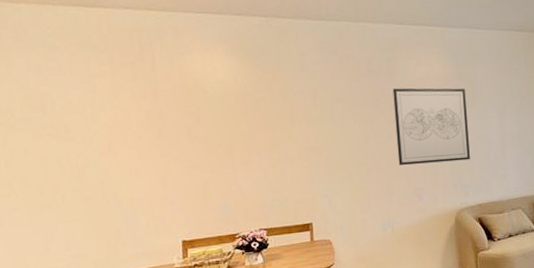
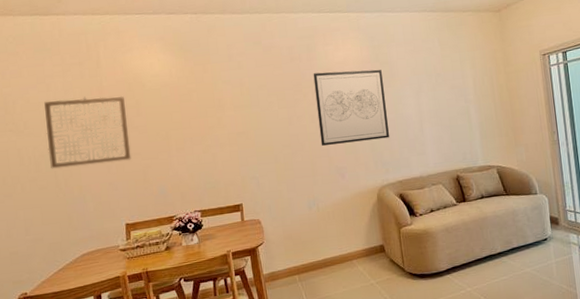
wall art: none [89,101,190,179] -> present [44,96,131,169]

